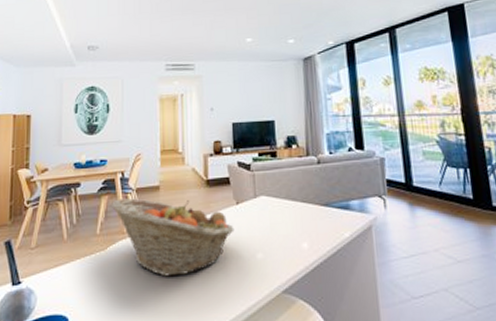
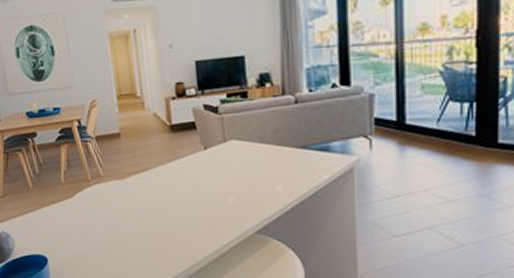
fruit basket: present [112,198,235,277] -> none [72,146,204,221]

